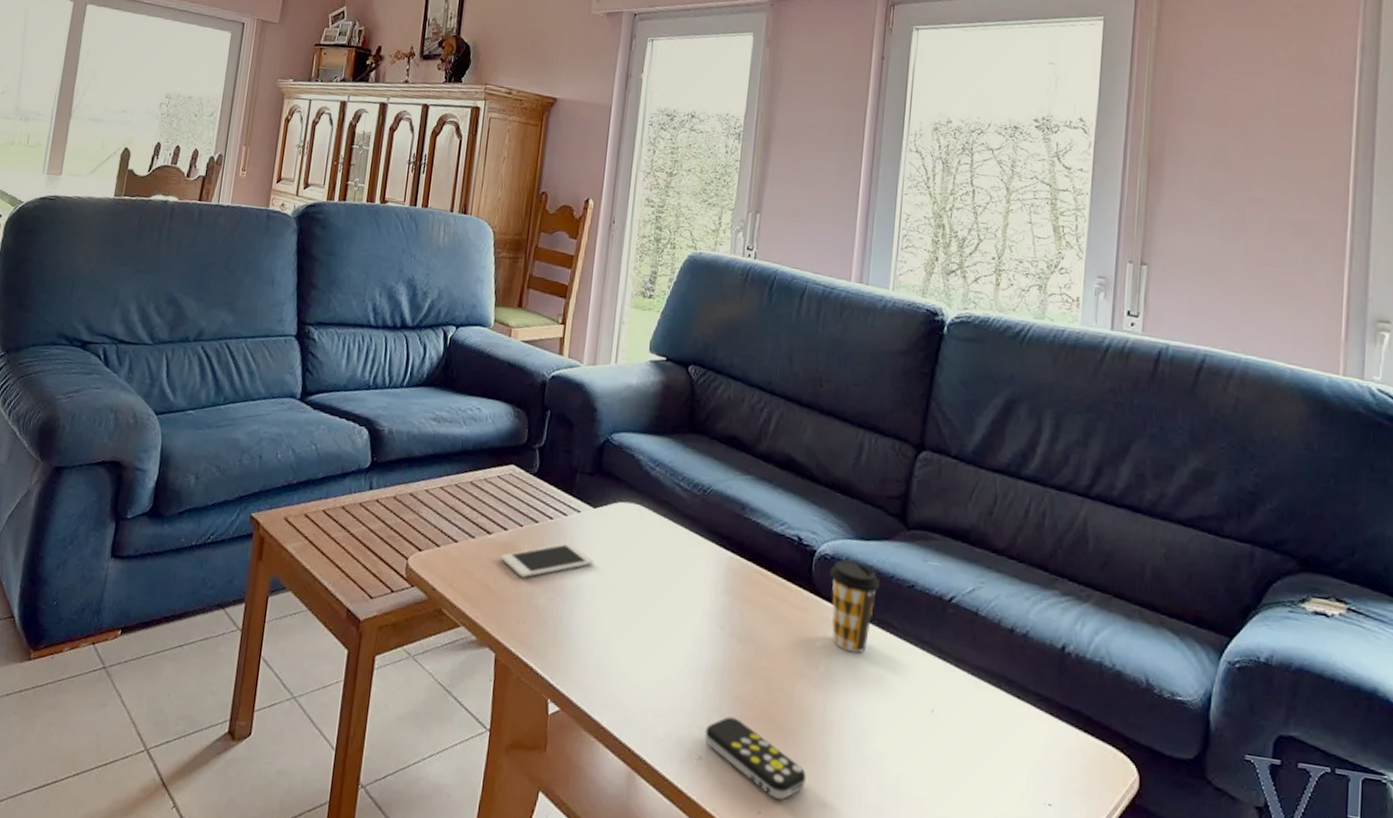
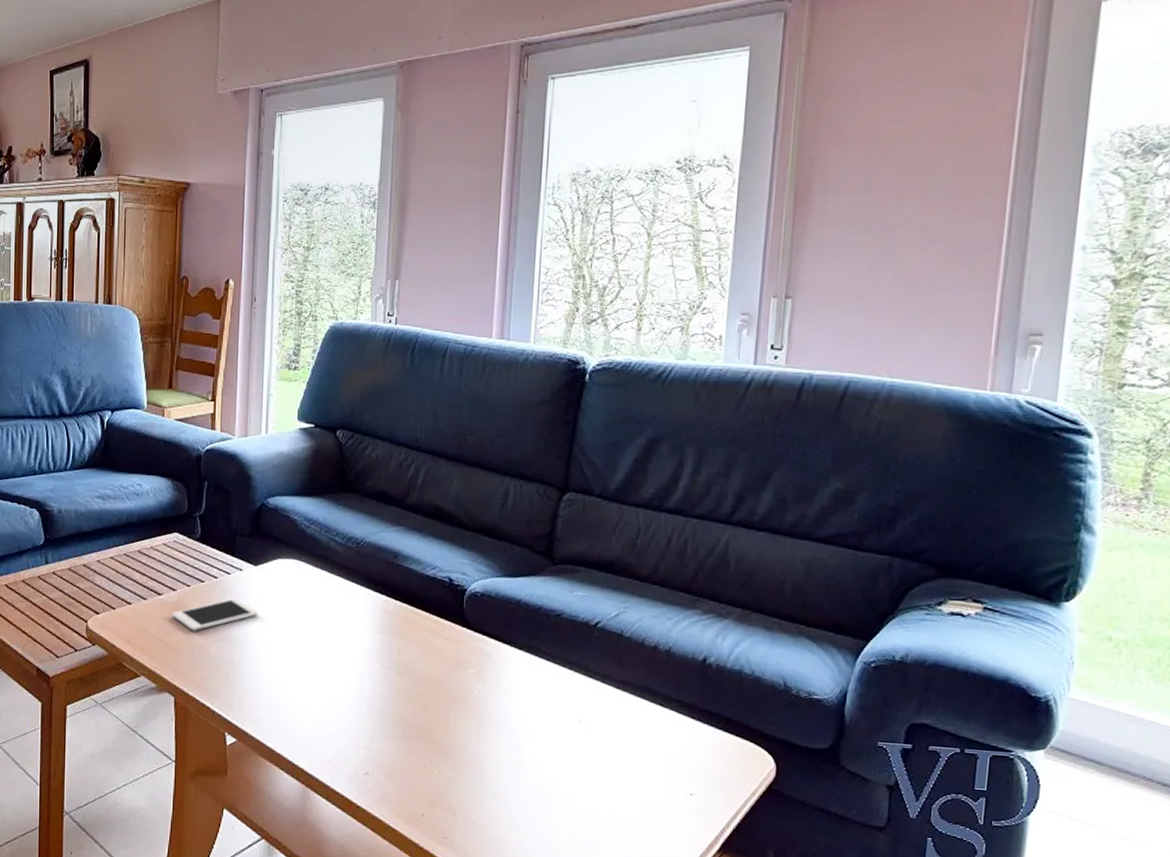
remote control: present [704,716,807,800] -> none [370,737,465,803]
coffee cup: present [829,559,880,653] -> none [480,595,529,676]

